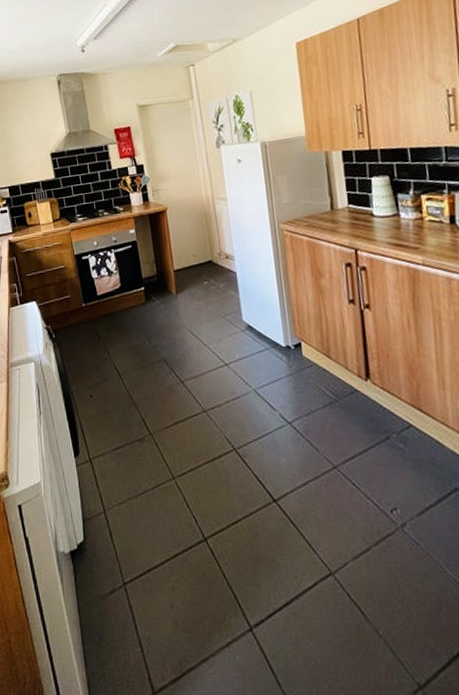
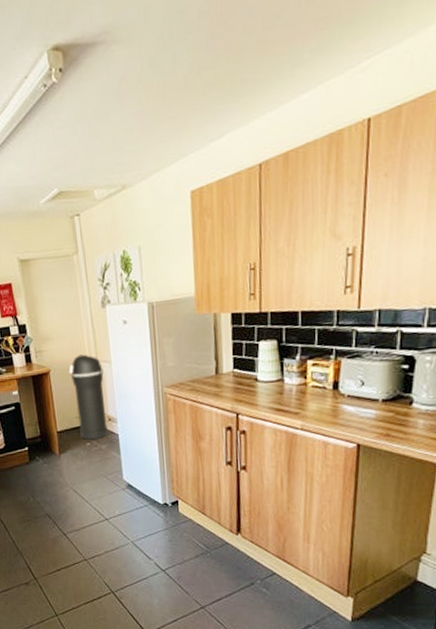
trash can: none [185,192,226,279] -> present [69,354,108,440]

